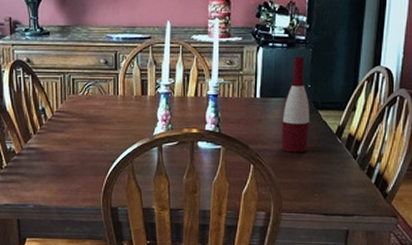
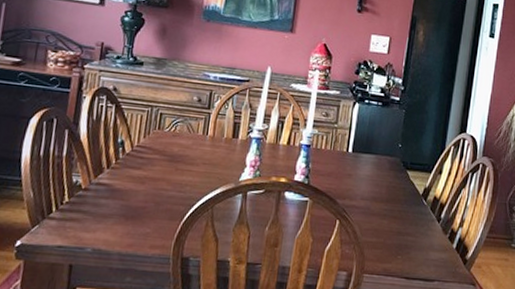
wine bottle: present [281,57,310,153] -> none [369,116,399,212]

